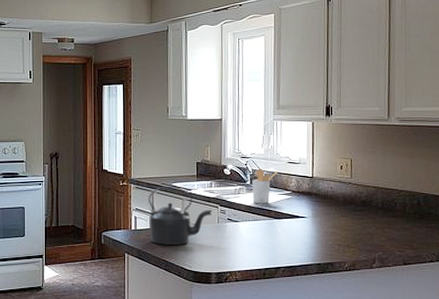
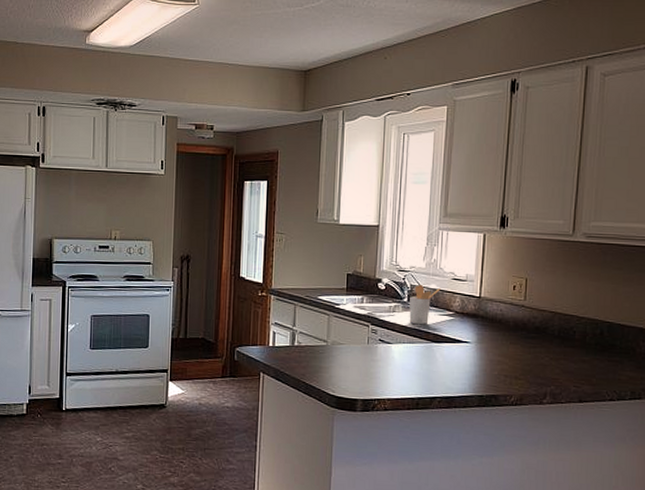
kettle: present [148,186,213,245] -> none [289,299,363,366]

